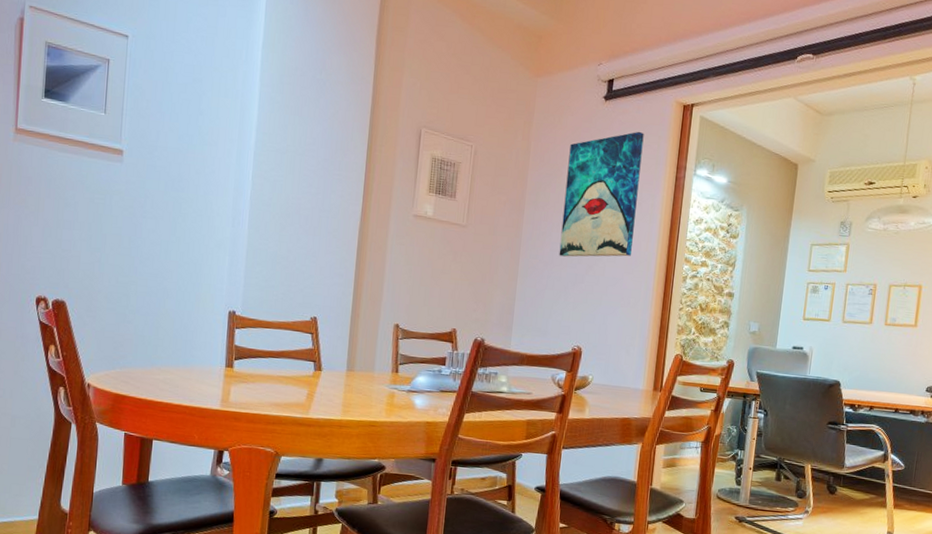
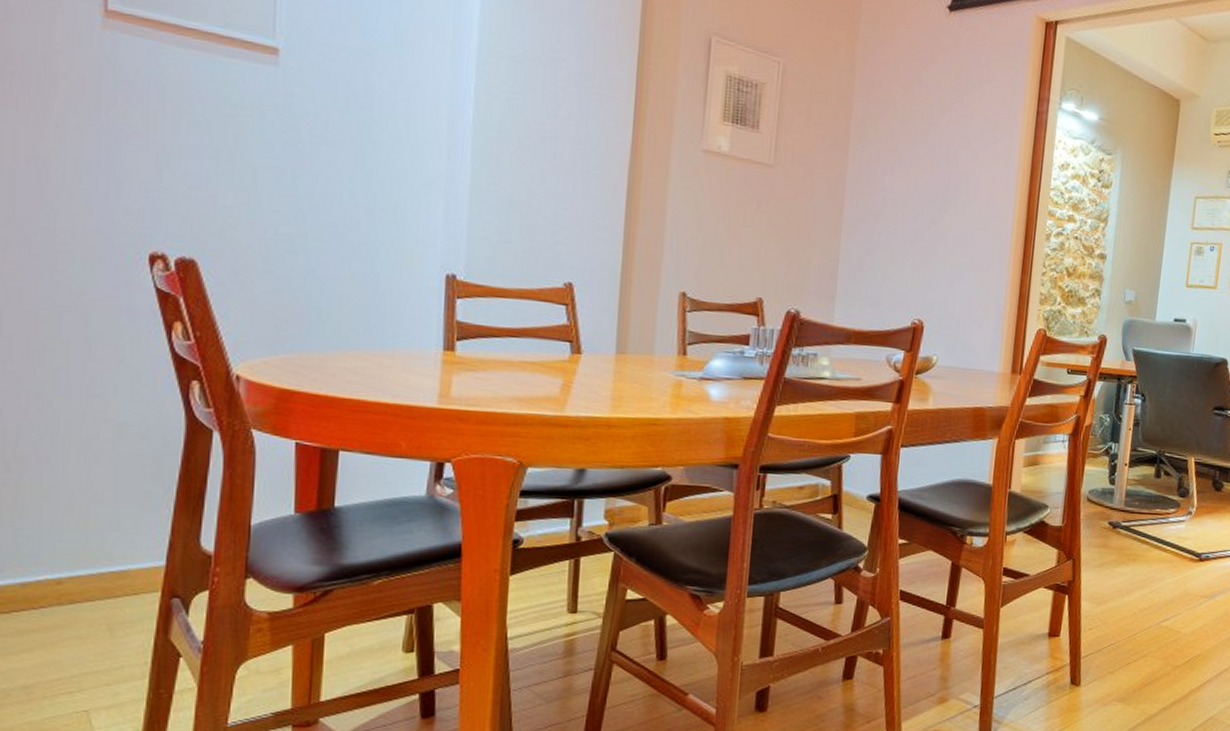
wall art: present [559,131,644,257] -> none [893,52,998,209]

